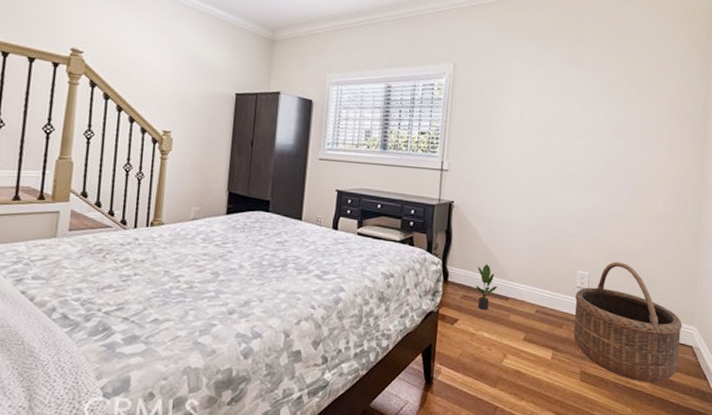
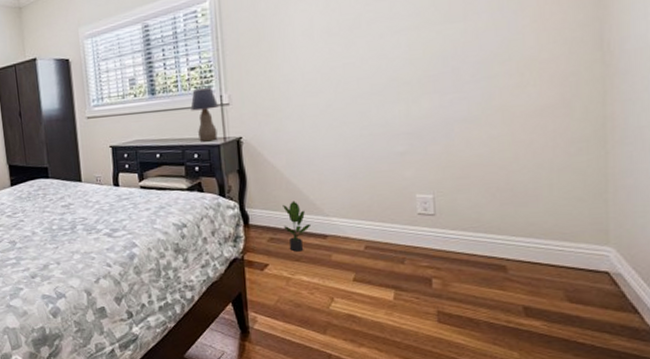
table lamp: none [415,151,440,201] -> present [190,86,220,142]
basket: present [573,262,682,383] -> none [417,177,589,320]

